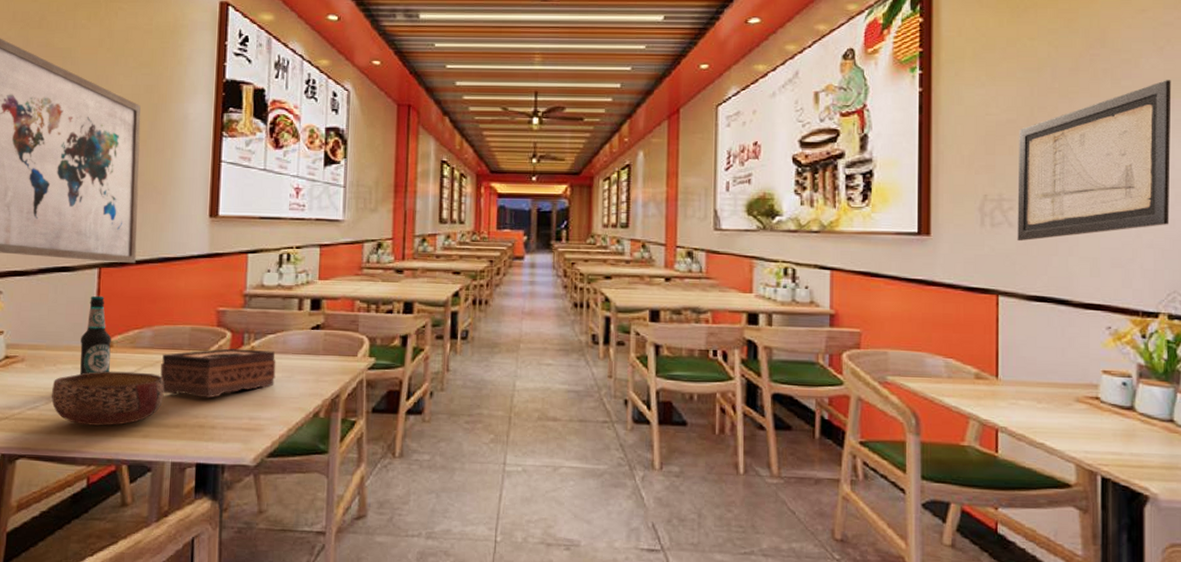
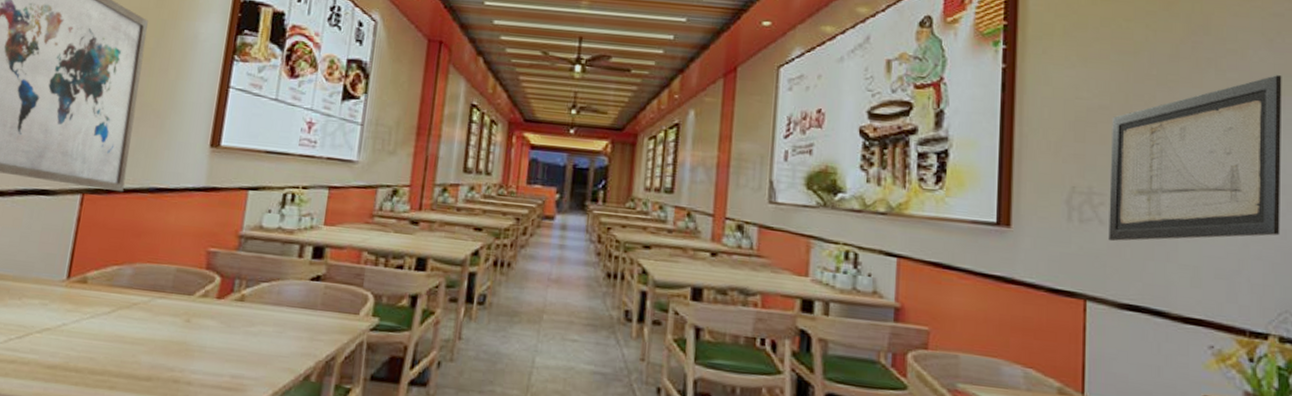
bowl: present [51,371,164,426] -> none [11,309,140,373]
bottle: present [80,295,111,375] -> none [47,224,87,312]
tissue box: present [160,348,276,399] -> none [136,294,268,350]

